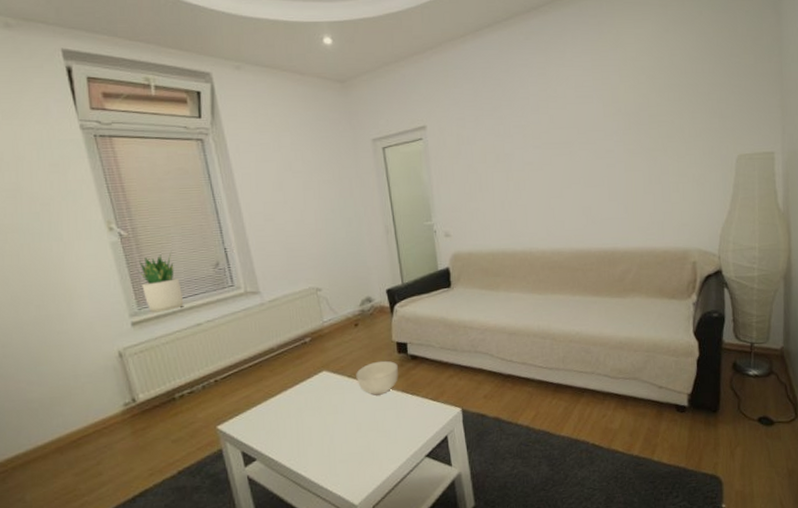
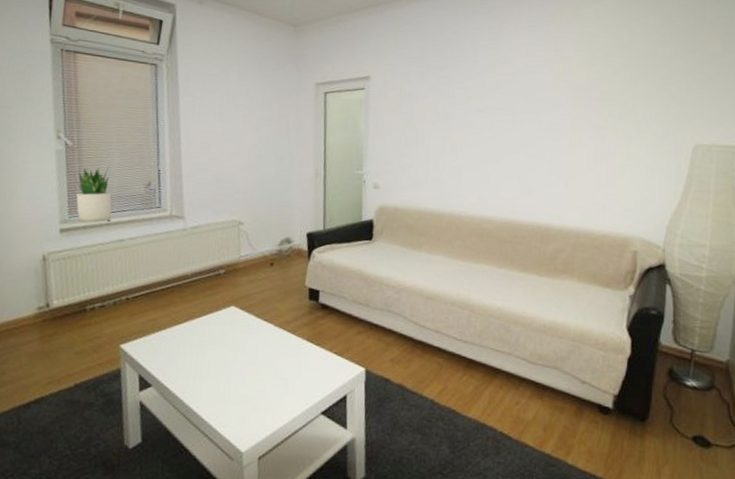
bowl: present [356,360,399,395] -> none [263,304,308,340]

